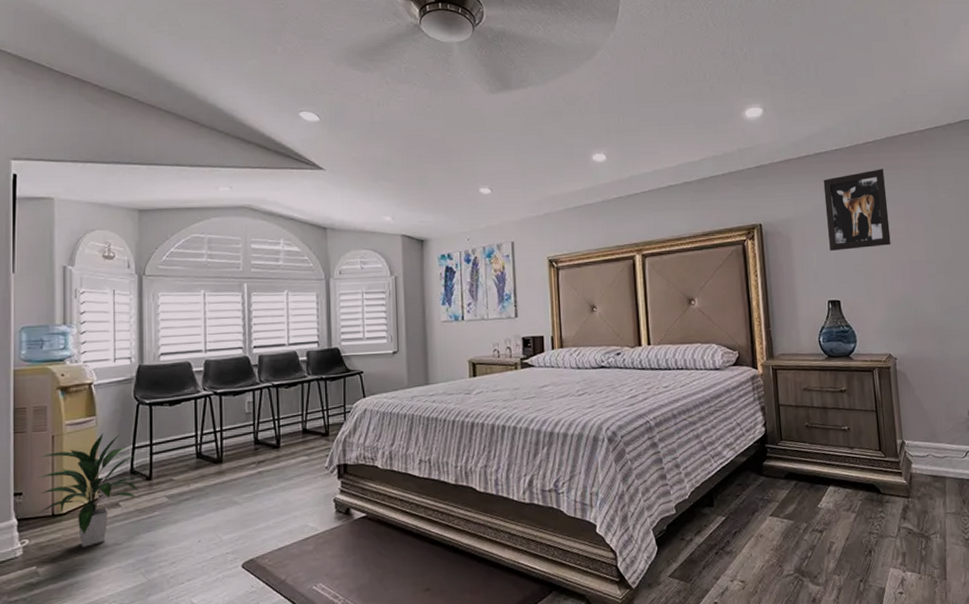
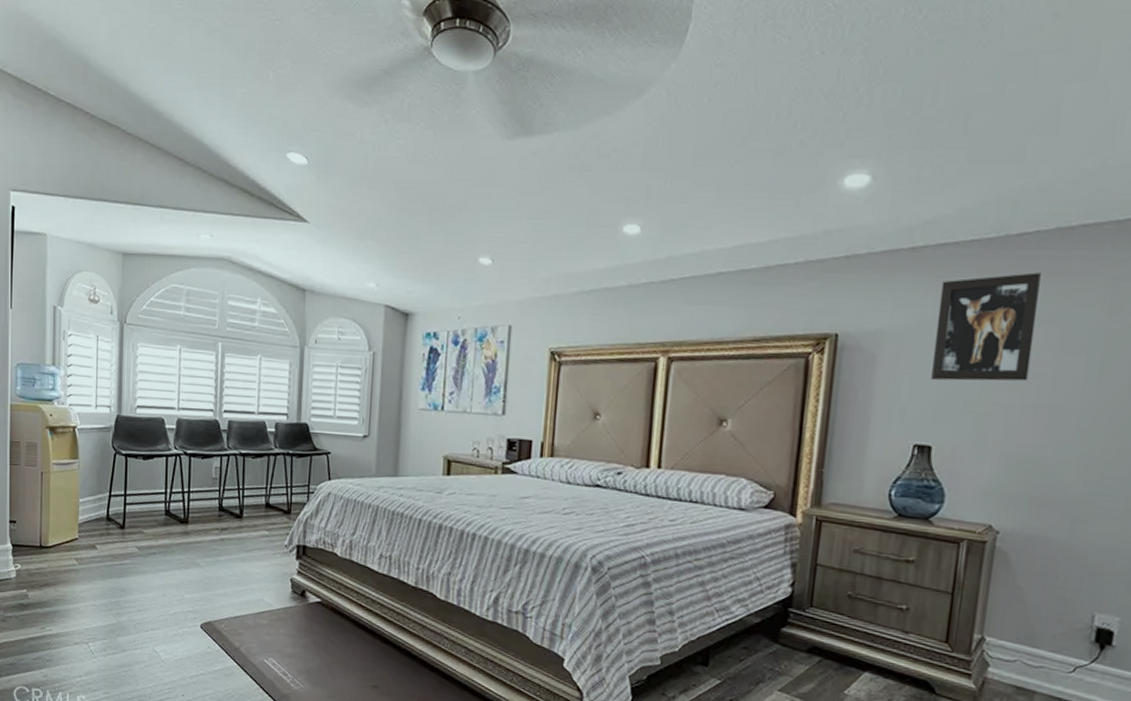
indoor plant: present [37,433,139,547] -> none [29,477,113,581]

